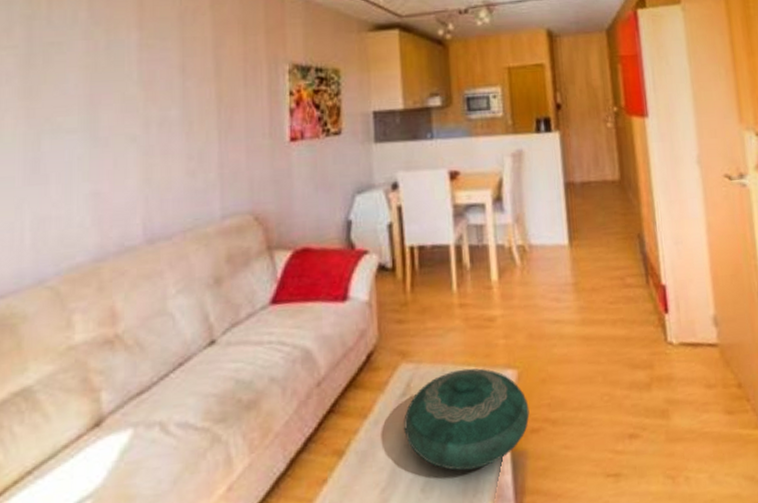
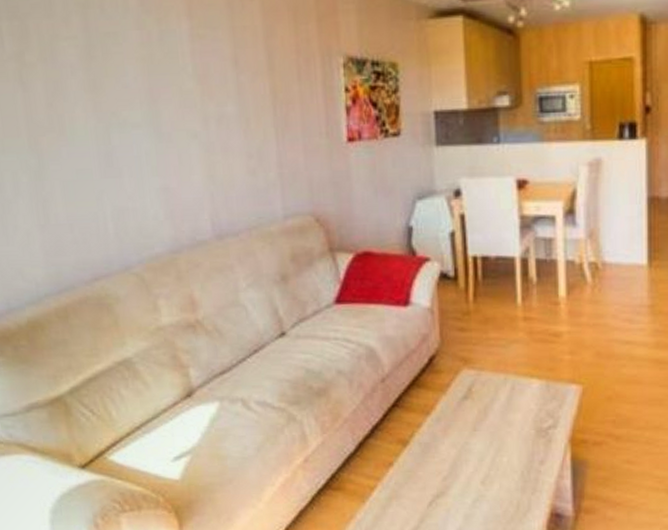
decorative bowl: present [404,368,530,471] -> none [465,379,593,471]

